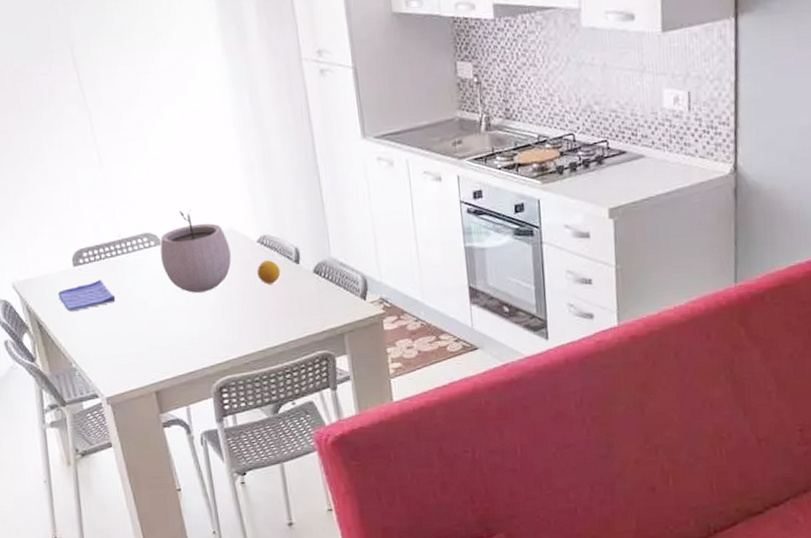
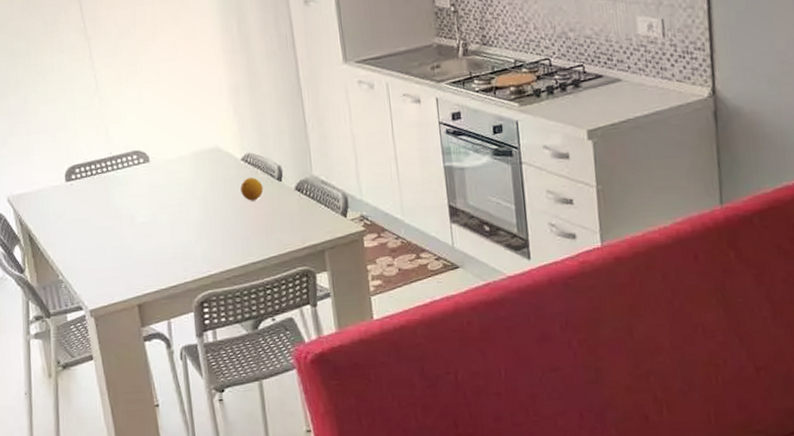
dish towel: present [58,279,116,311] -> none [50,194,104,225]
plant pot: present [160,209,232,293] -> none [148,129,216,209]

